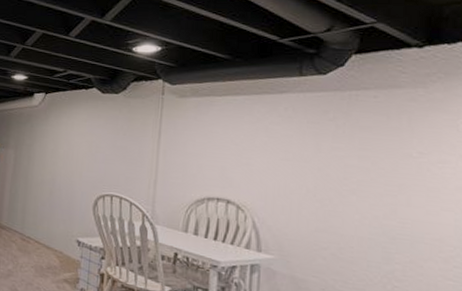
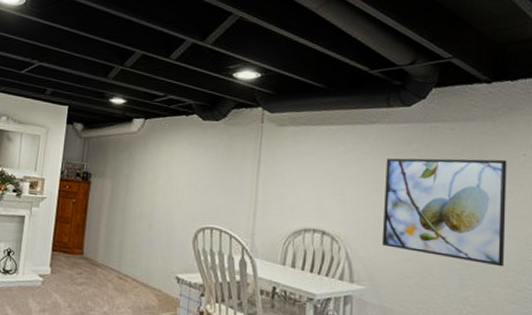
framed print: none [294,127,442,241] -> present [383,158,507,267]

